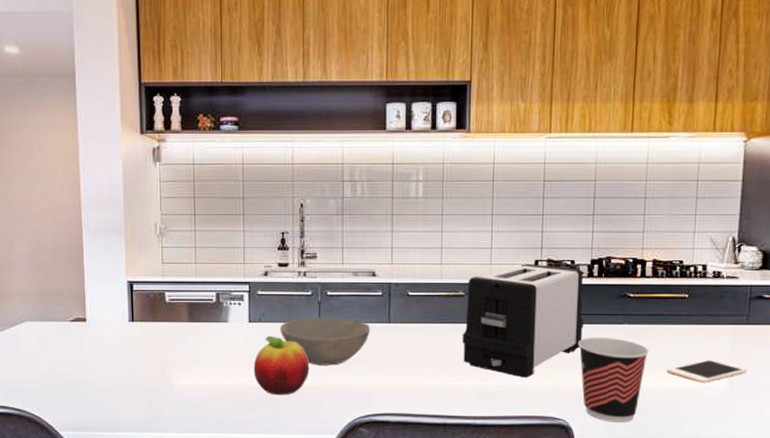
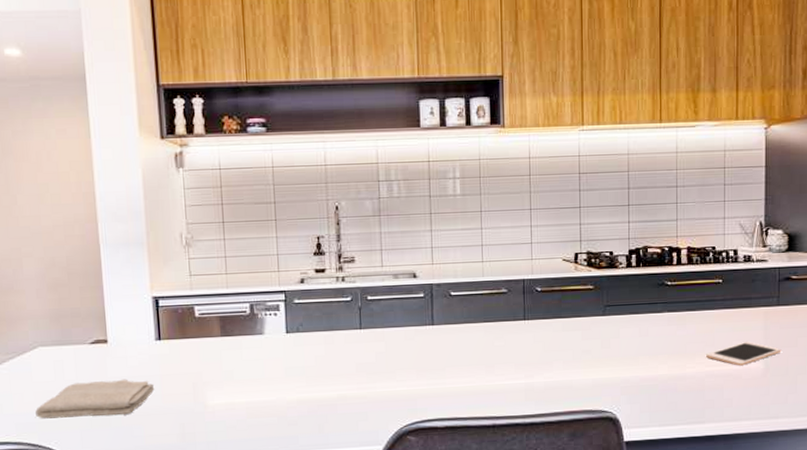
washcloth: none [21,355,127,389] -> present [35,379,155,419]
fruit: present [253,336,309,395] -> none [293,346,353,408]
bowl: present [279,317,370,365] -> none [319,322,413,374]
toaster: present [462,264,584,378] -> none [507,257,626,373]
cup: present [578,337,649,422] -> none [621,326,689,411]

